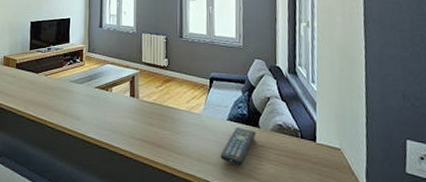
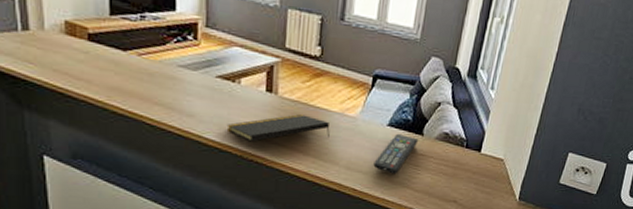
notepad: none [103,114,181,139] -> present [226,114,330,142]

